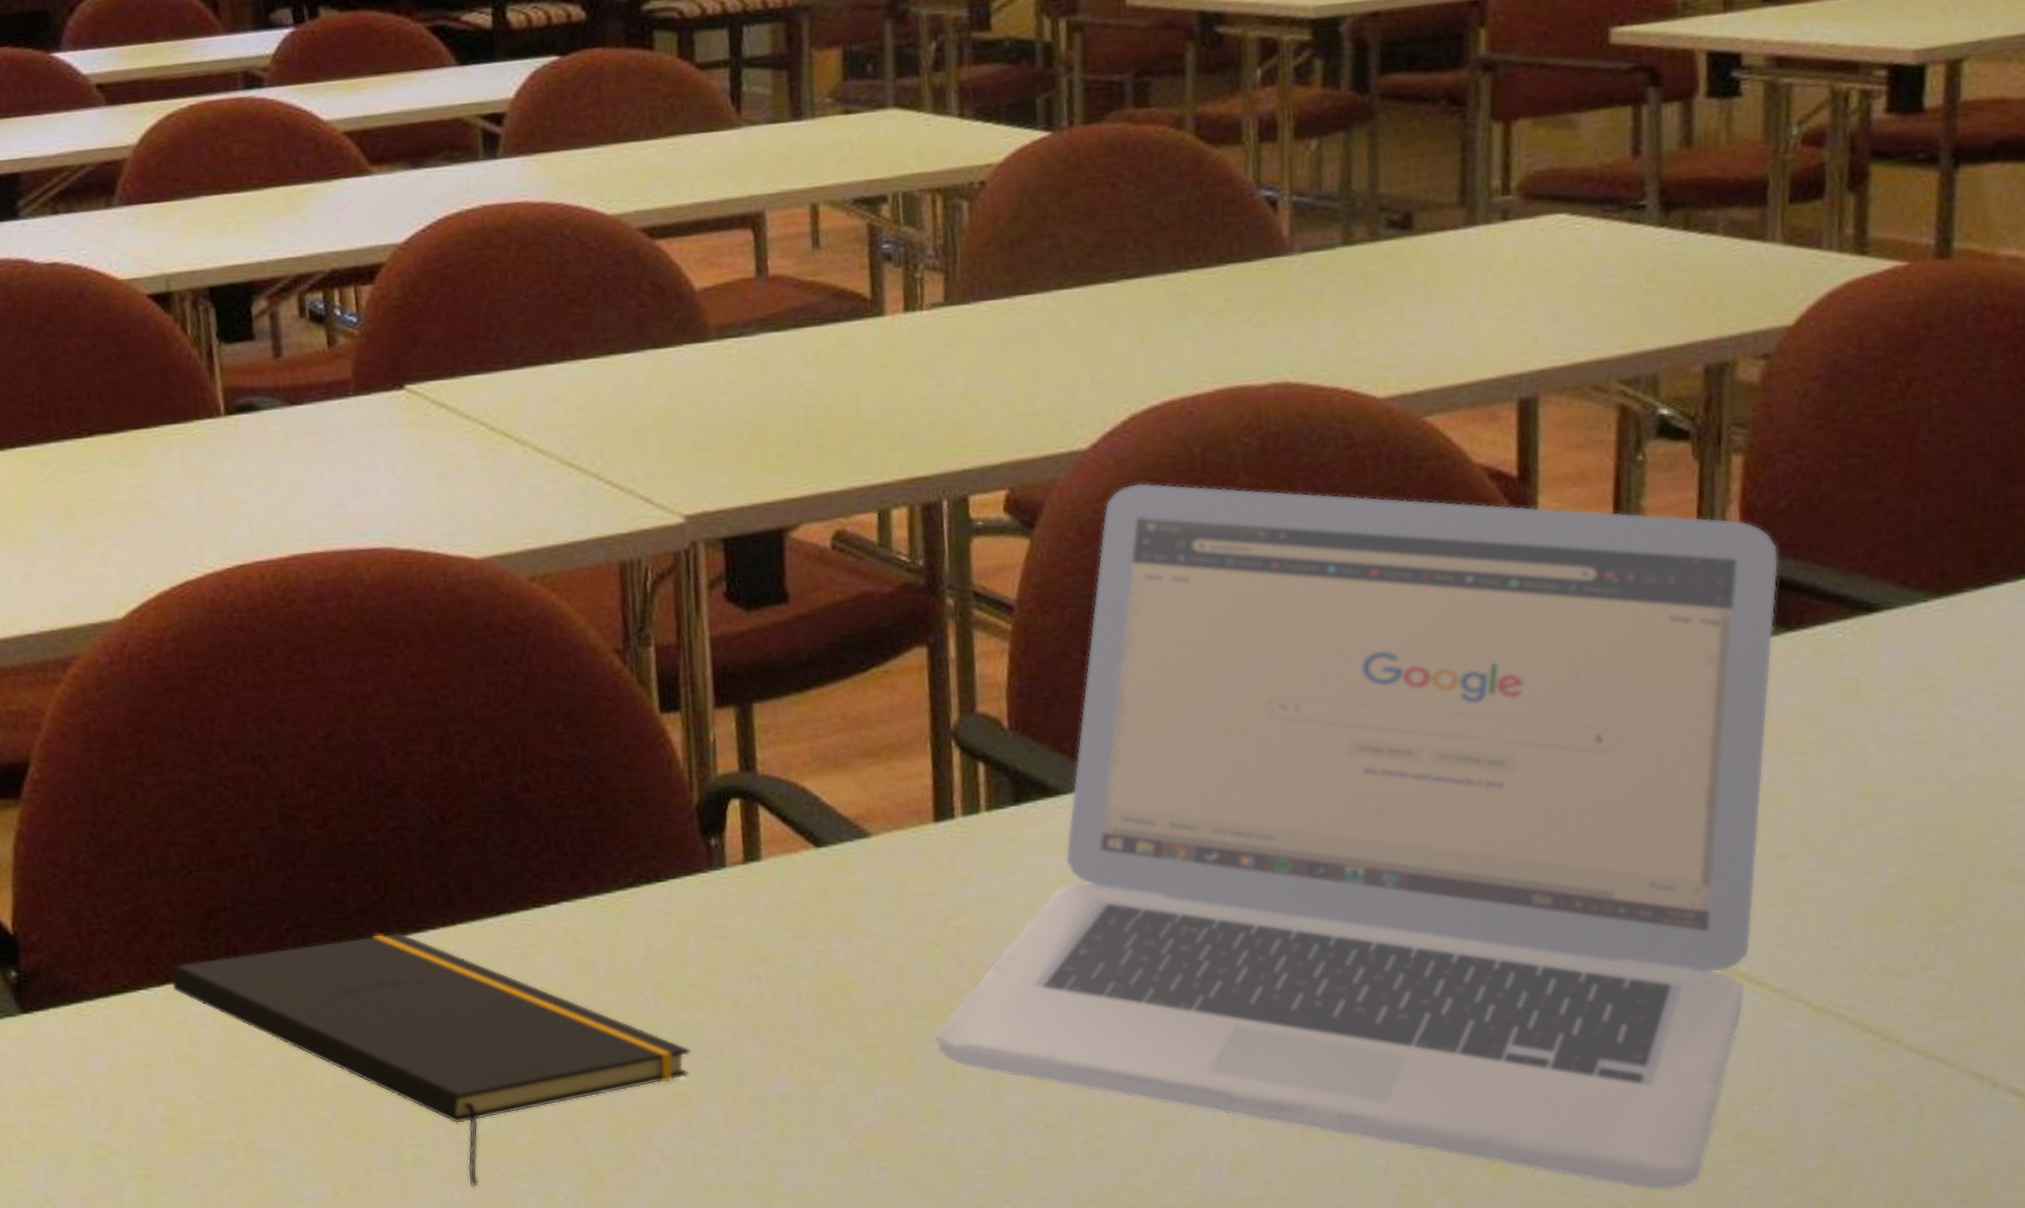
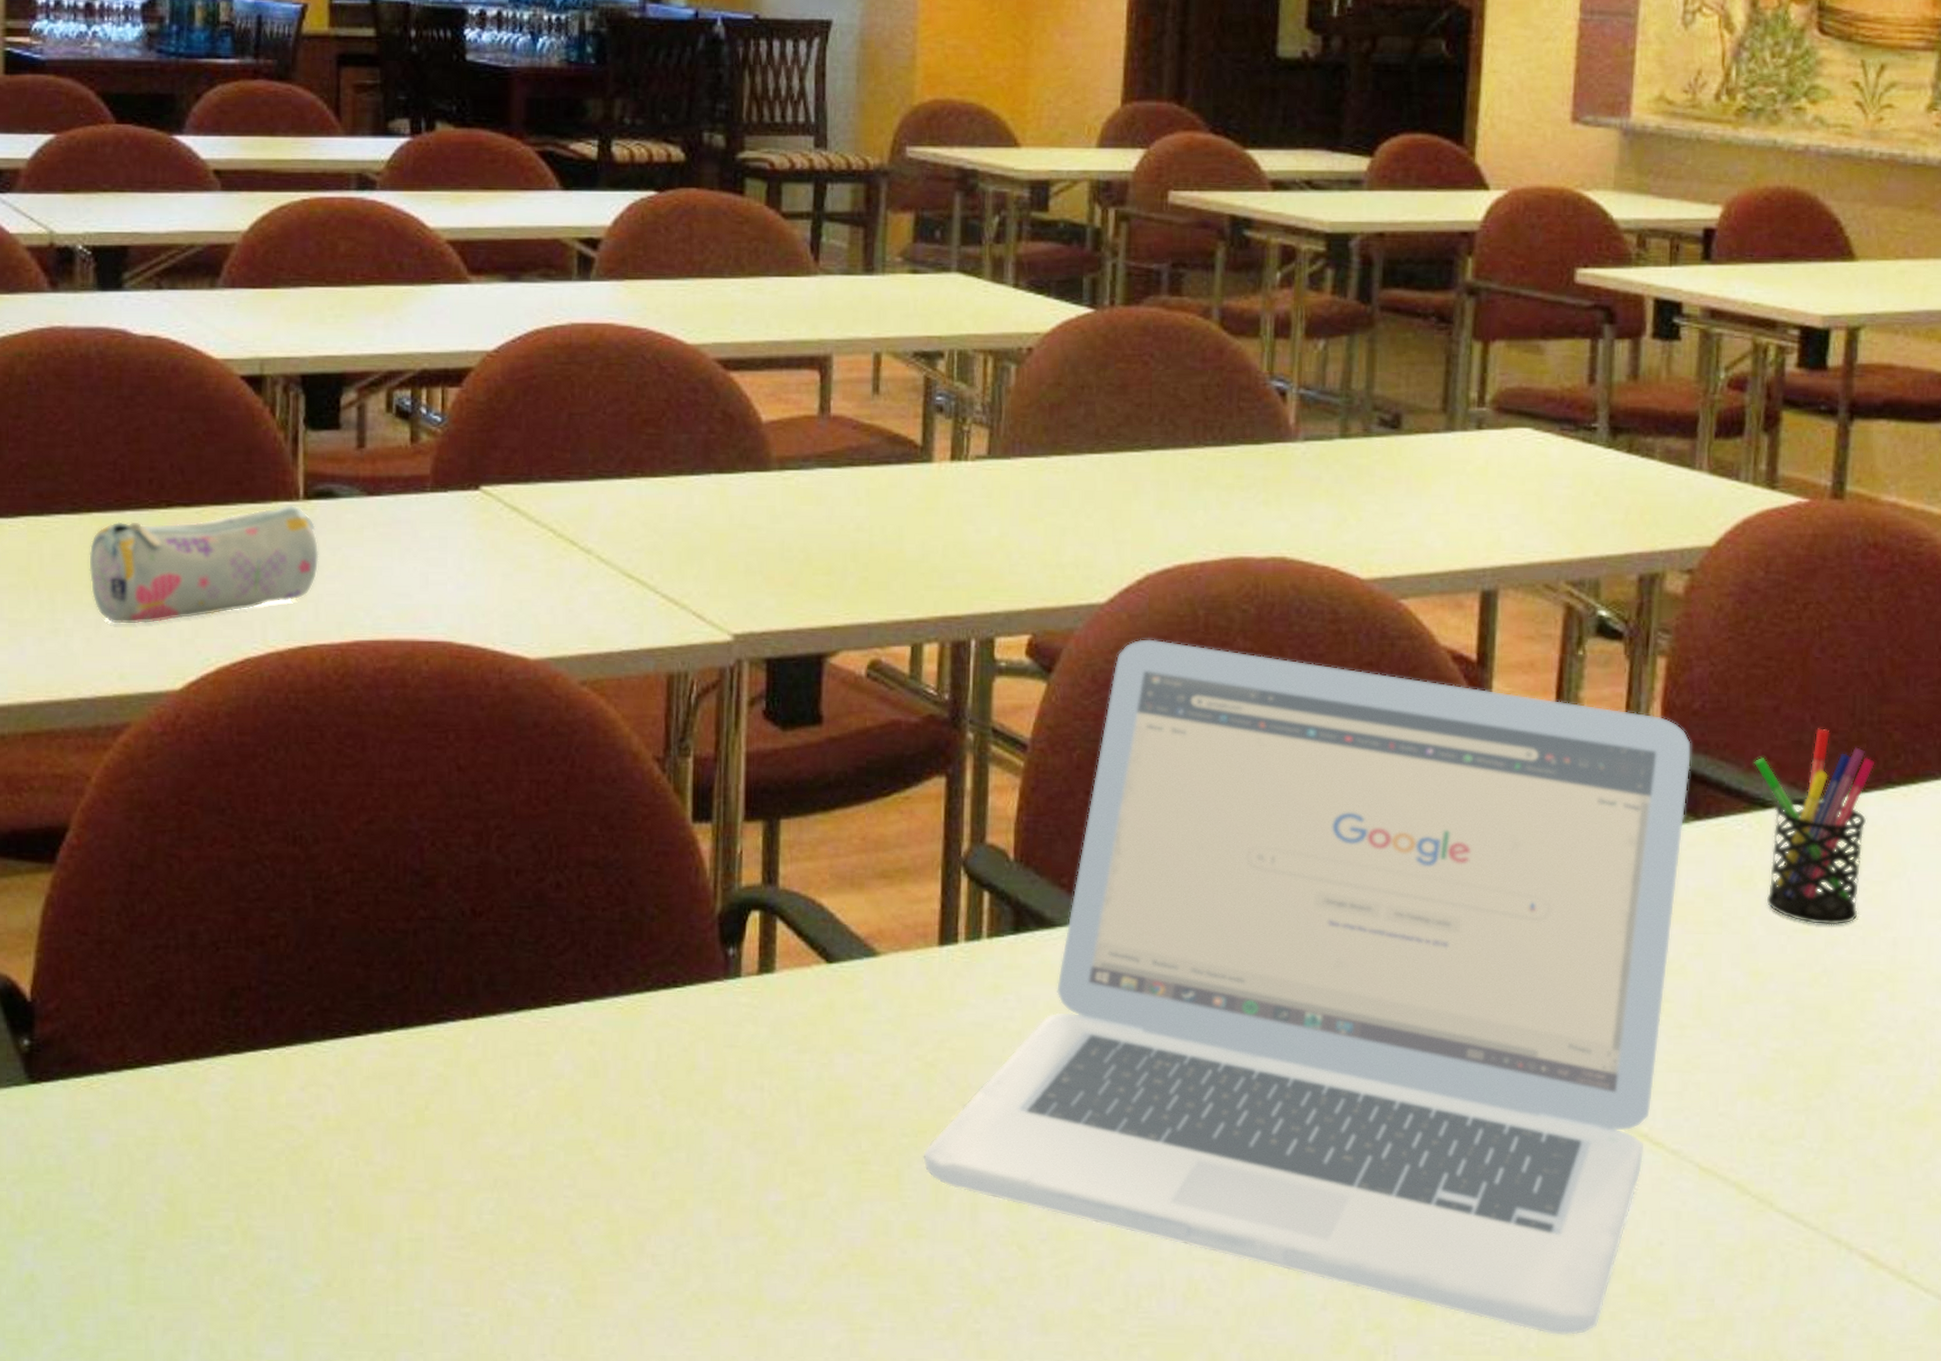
pencil case: none [17,422,248,558] -> present [89,505,319,624]
notepad: present [171,932,691,1188] -> none [187,1022,692,1285]
pen holder: none [1854,518,2003,736] -> present [1754,728,1875,925]

